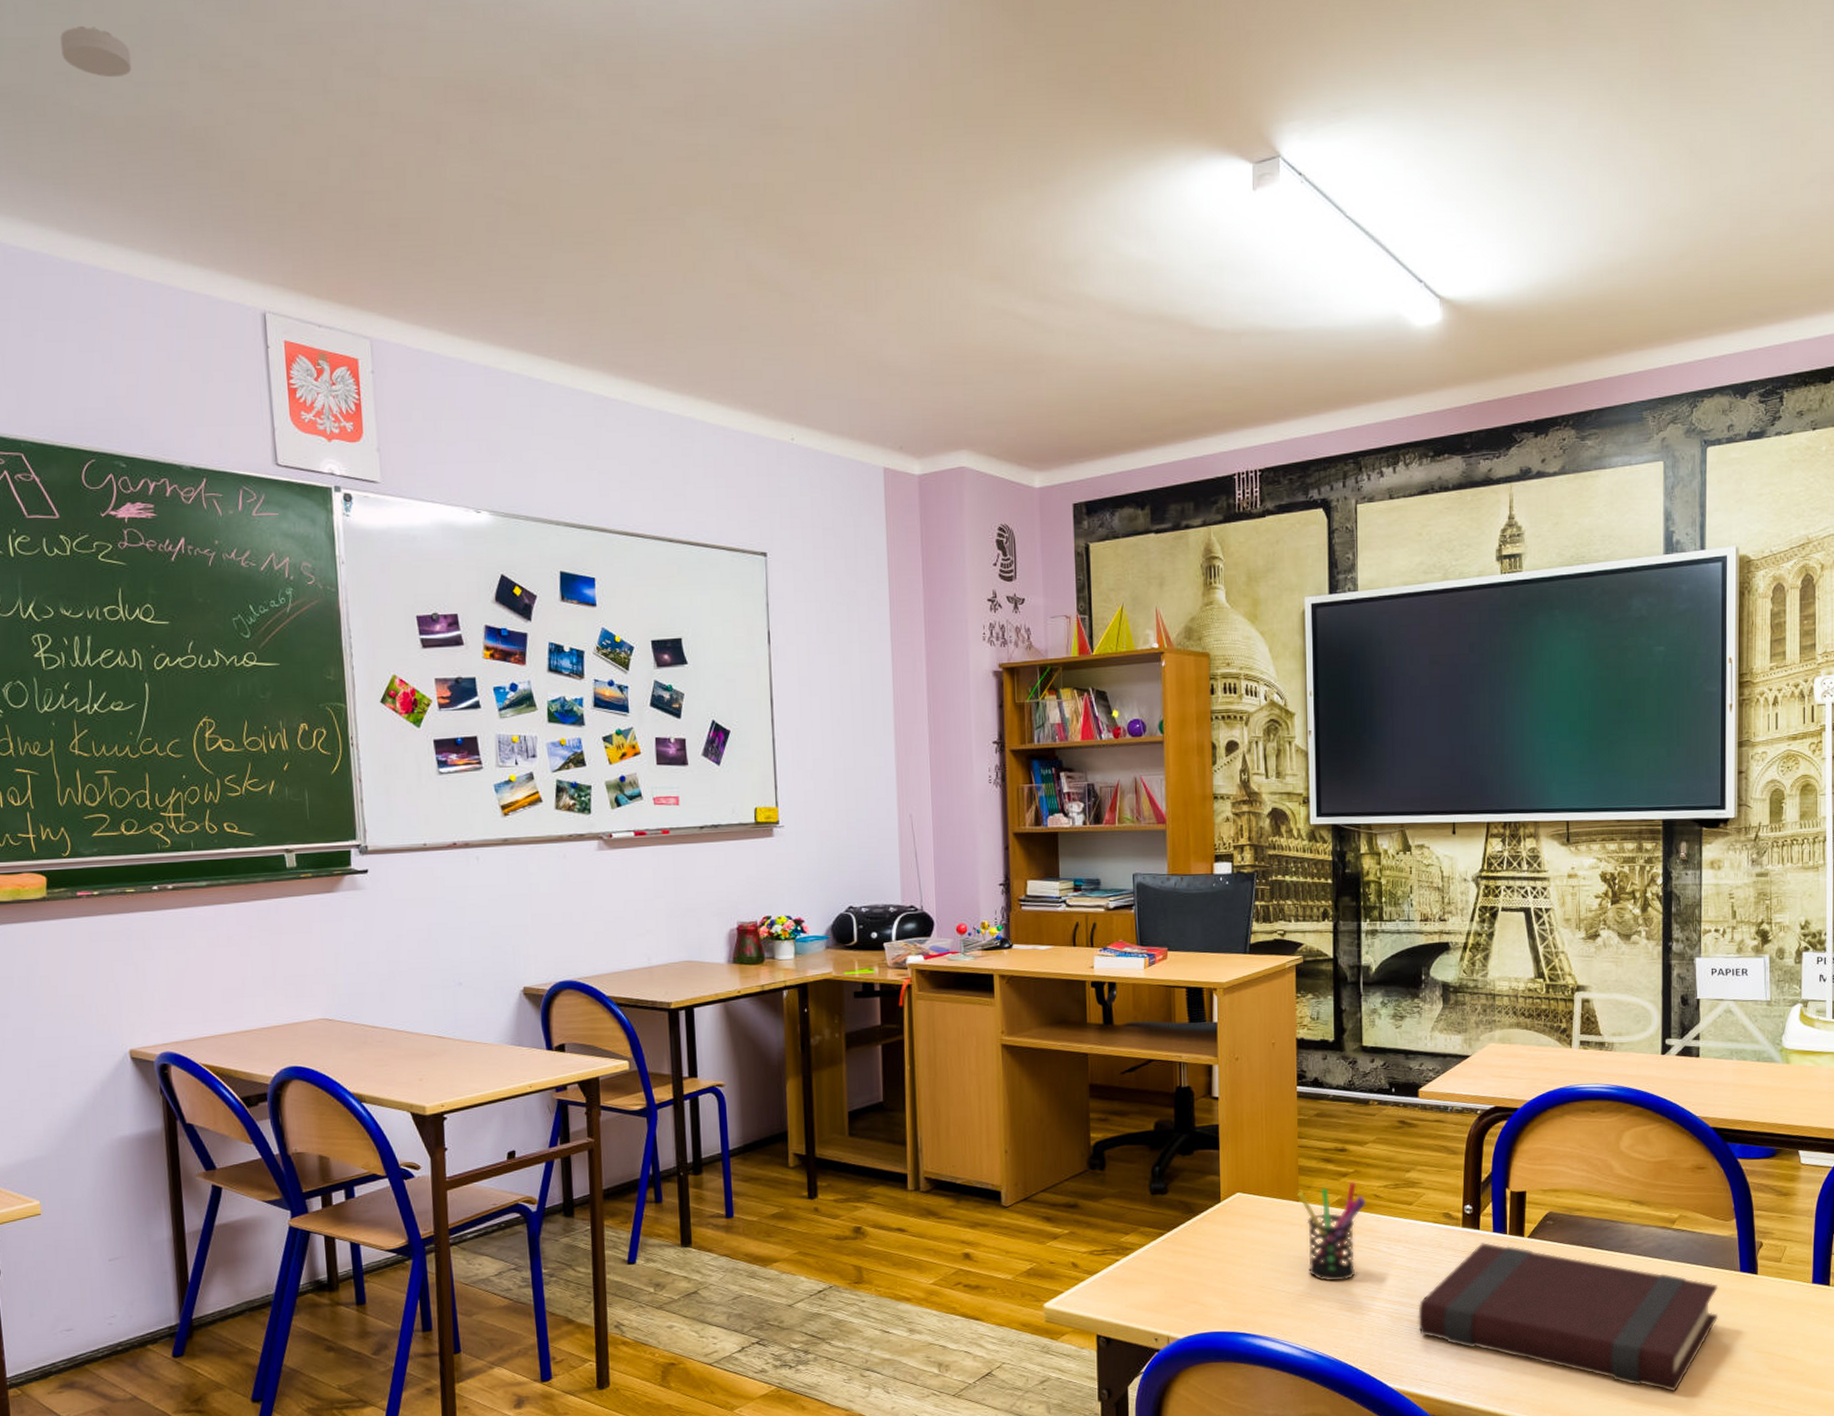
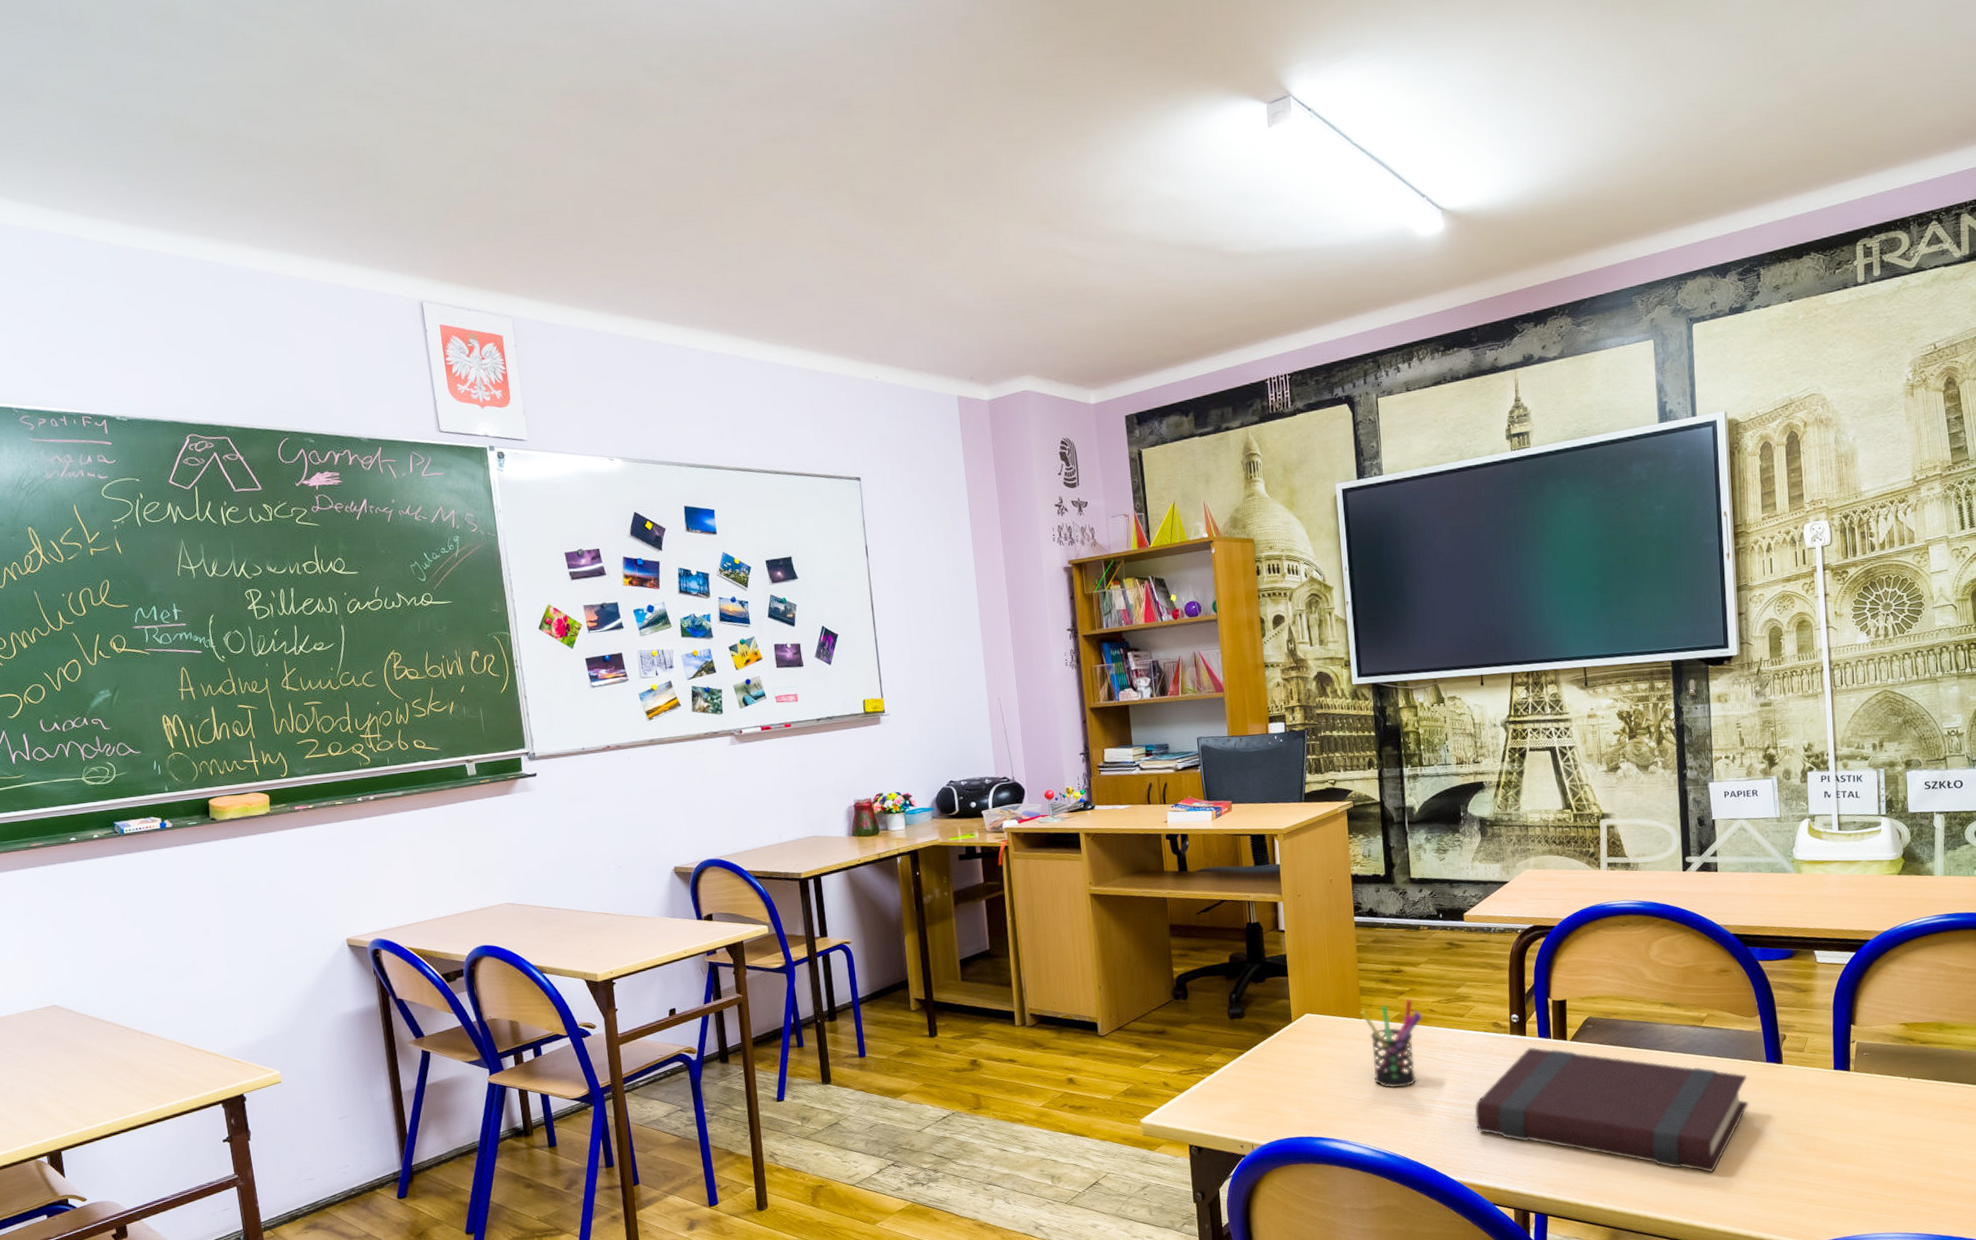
smoke detector: present [60,26,132,78] -> none [238,69,299,112]

